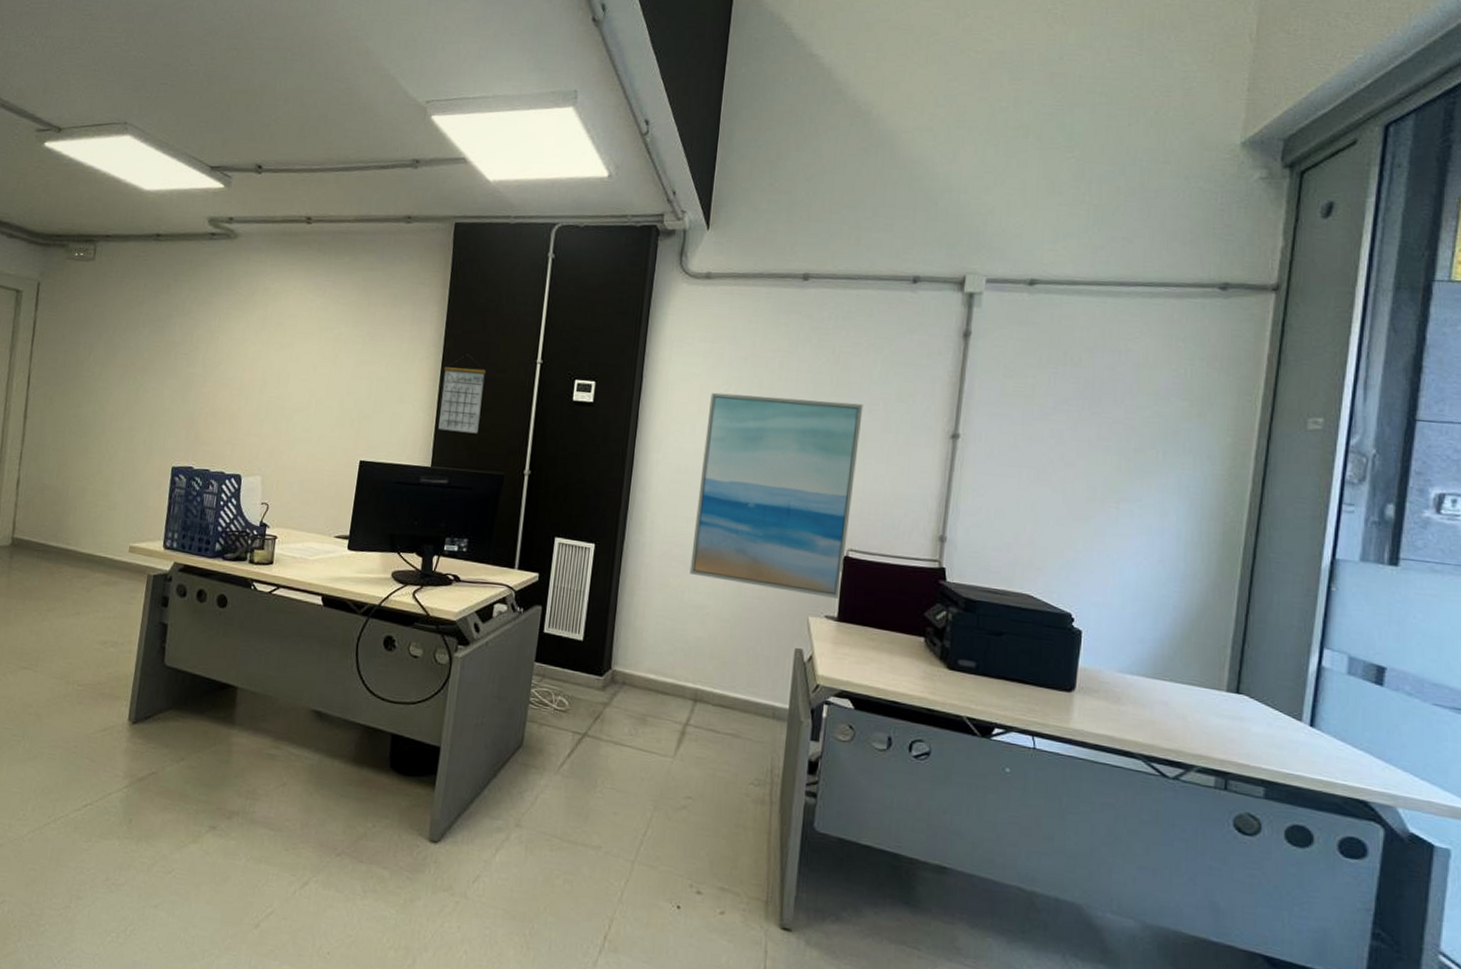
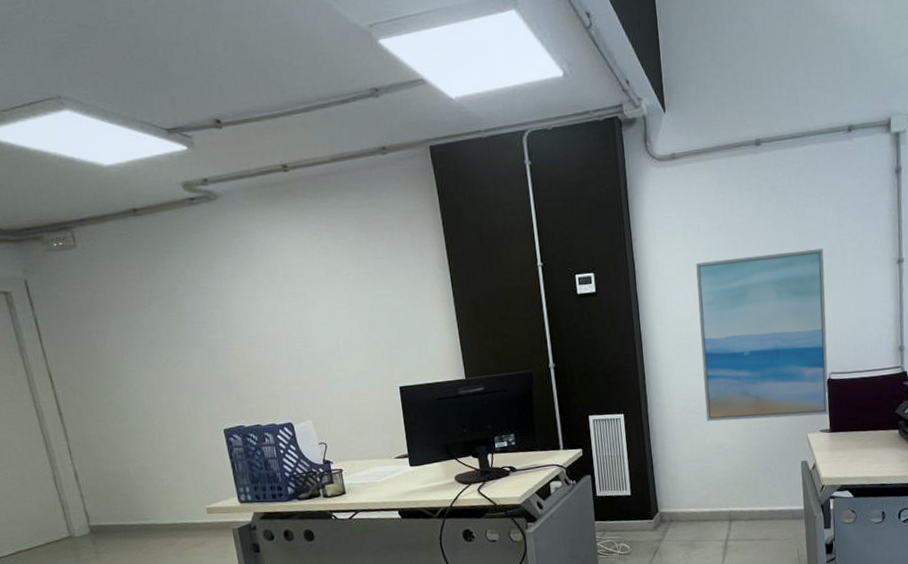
calendar: present [438,354,487,434] -> none [454,270,500,345]

